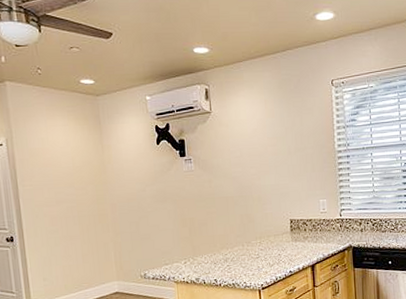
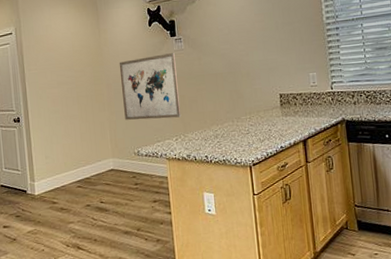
wall art: none [124,174,191,242] -> present [119,53,182,120]

